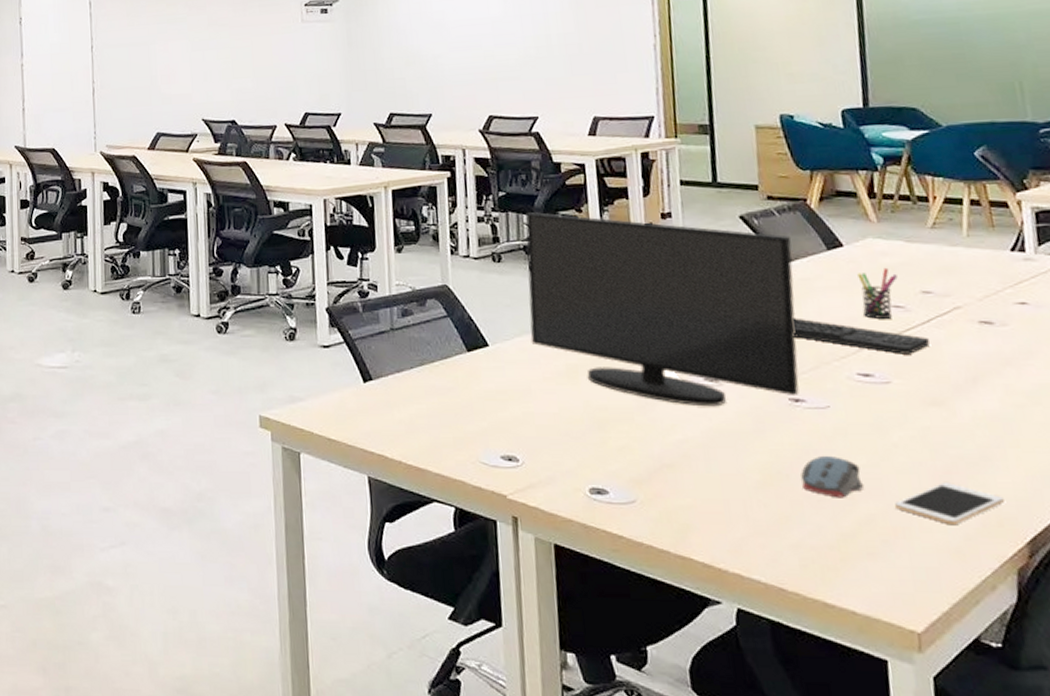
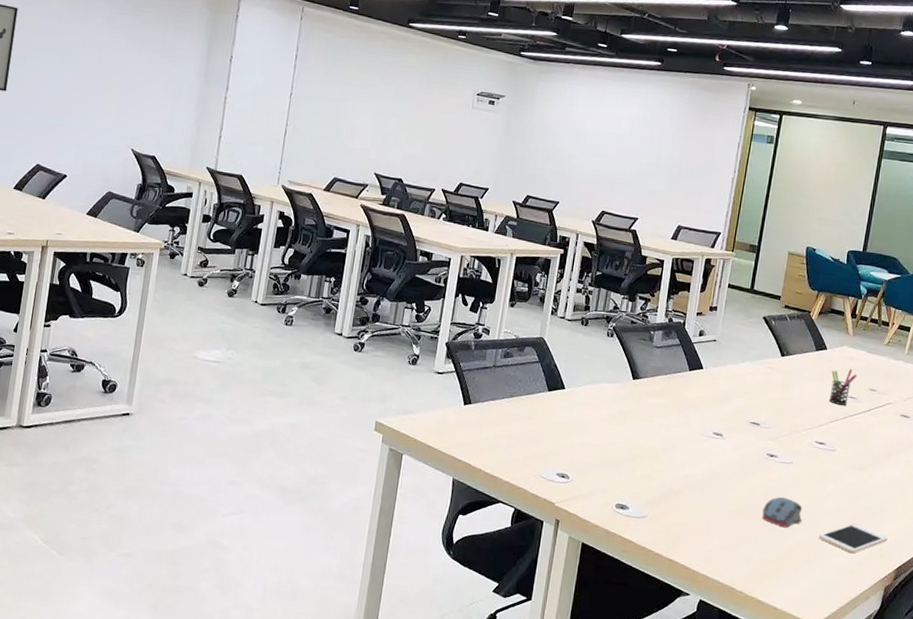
monitor: present [525,212,799,407] -> none [597,291,794,454]
keyboard: present [793,318,930,354] -> none [780,396,866,432]

